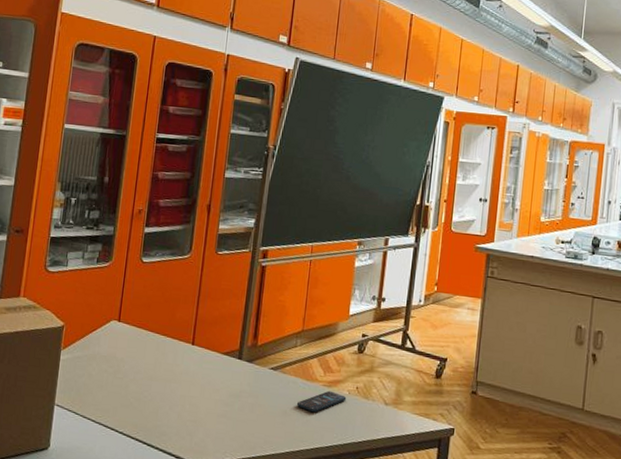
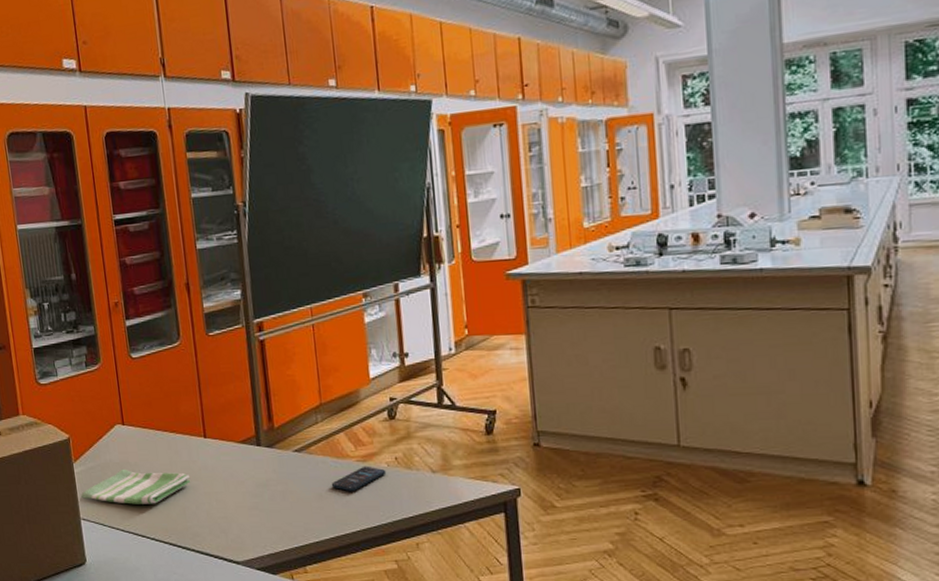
dish towel: none [60,362,170,400] -> present [80,468,191,504]

